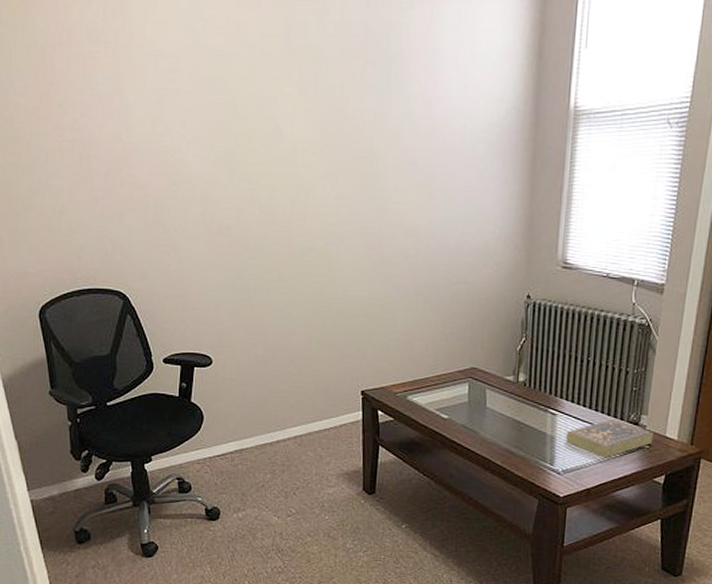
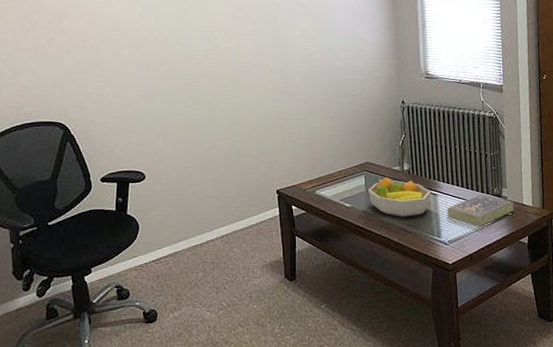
fruit bowl: none [471,387,549,437] -> present [368,177,431,217]

